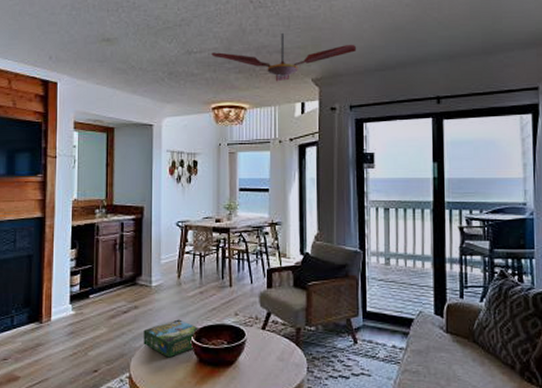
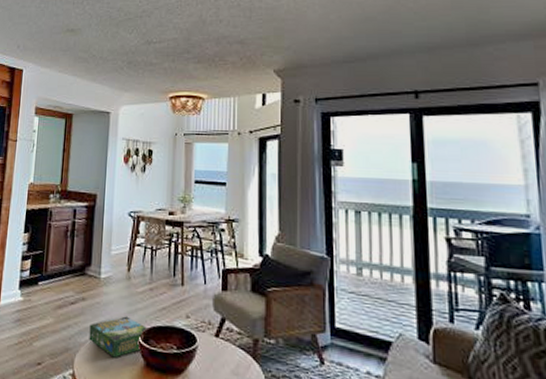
ceiling fan: present [212,32,357,82] -> none [171,23,323,73]

